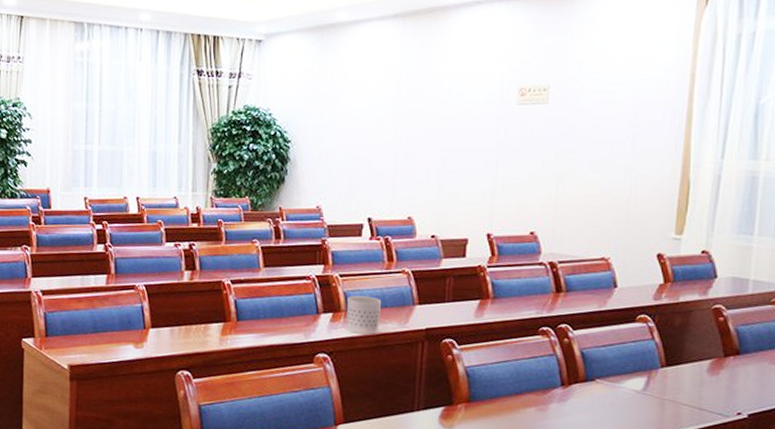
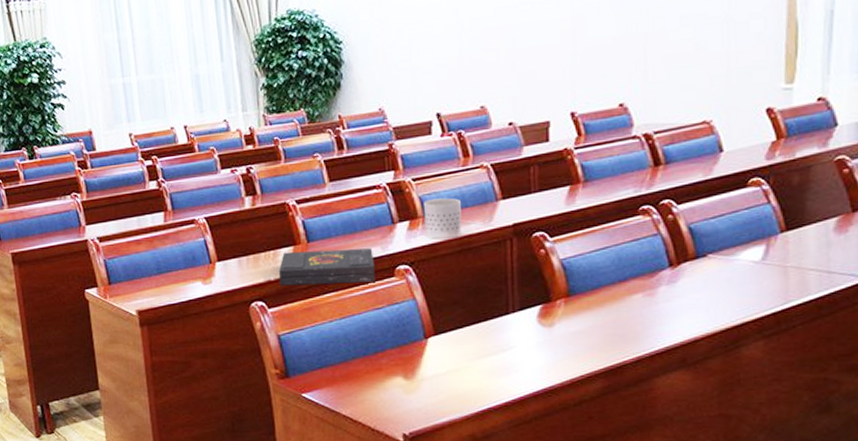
book: none [206,327,296,367] -> present [279,248,376,287]

